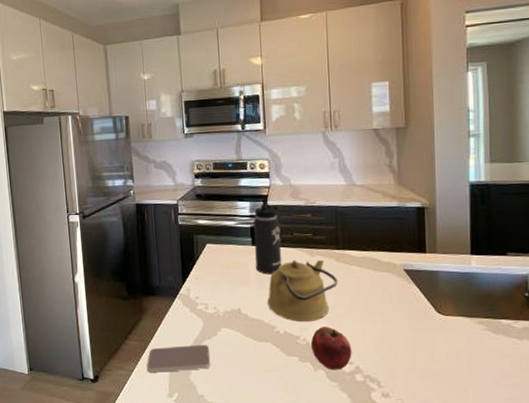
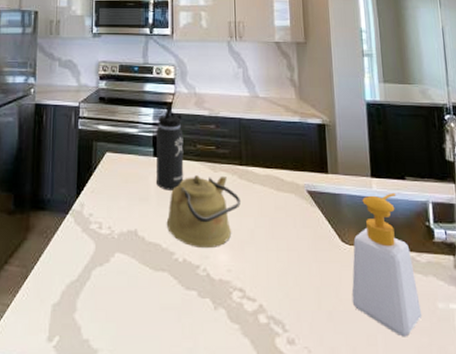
smartphone: present [147,344,211,373] -> none [26,272,100,308]
fruit: present [310,327,352,370] -> none [211,254,255,309]
soap bottle: none [445,267,514,390] -> present [351,192,423,337]

